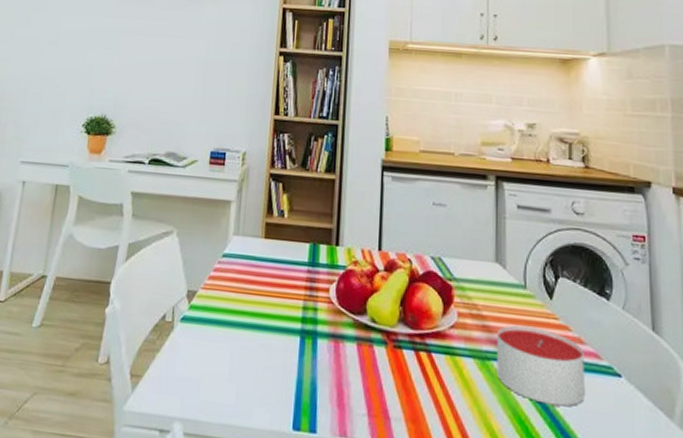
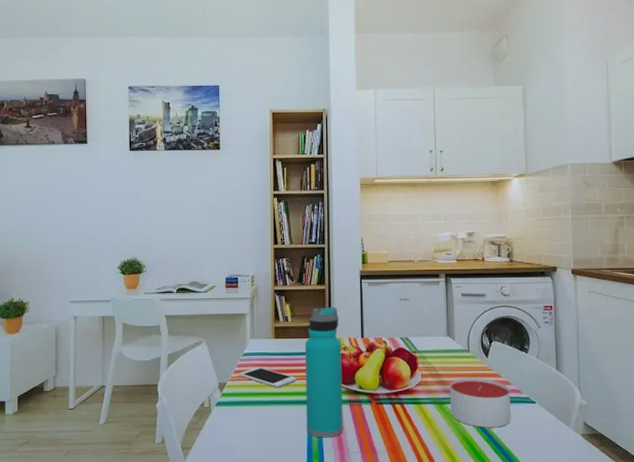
cell phone: none [214,274,289,307] -> present [239,367,297,388]
water bottle: none [296,203,351,388] -> present [304,307,343,438]

